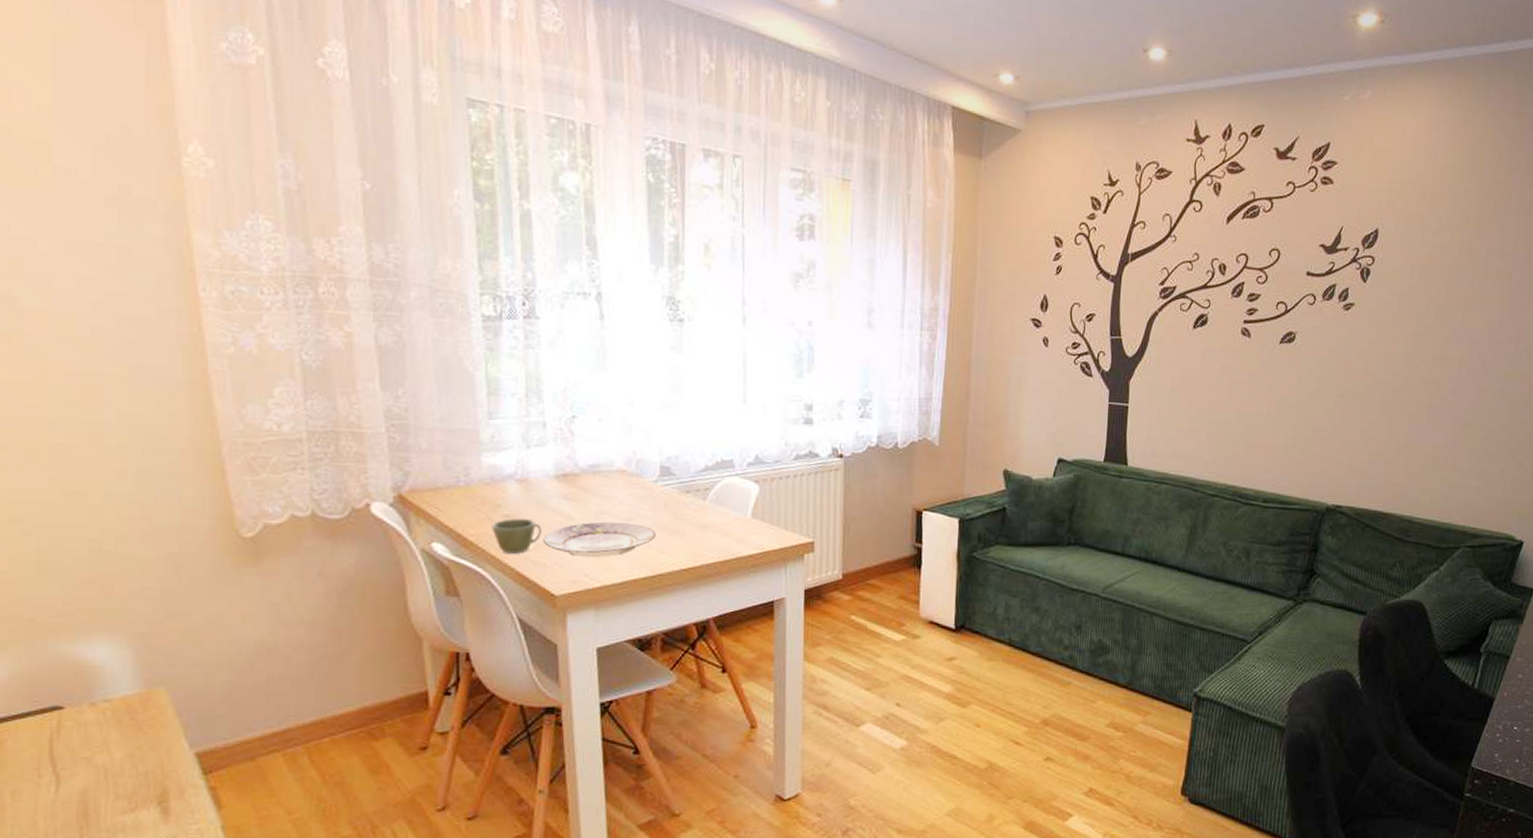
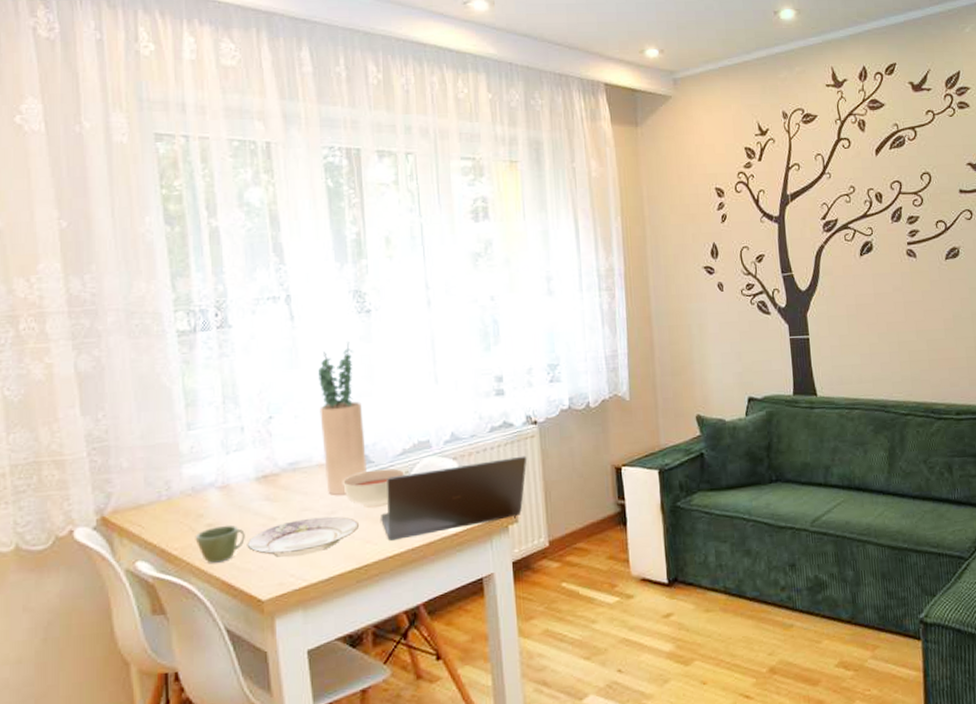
vase: none [624,349,668,504] -> present [318,342,367,496]
bowl: none [643,482,707,521] -> present [343,468,406,509]
laptop: none [678,487,830,554] -> present [381,455,527,541]

